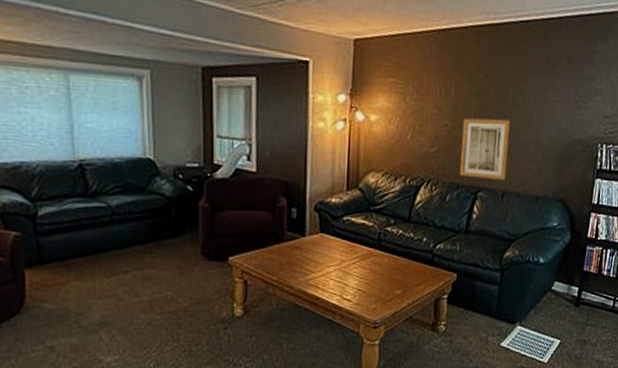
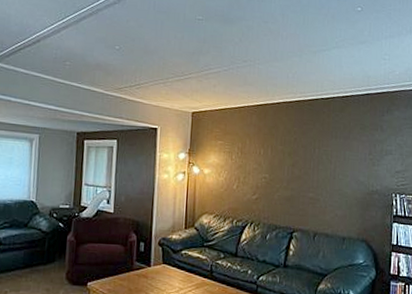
wall art: present [460,118,511,181] -> none [277,172,318,223]

